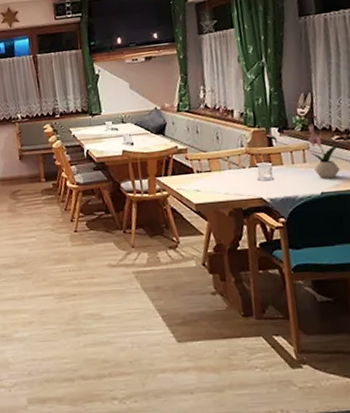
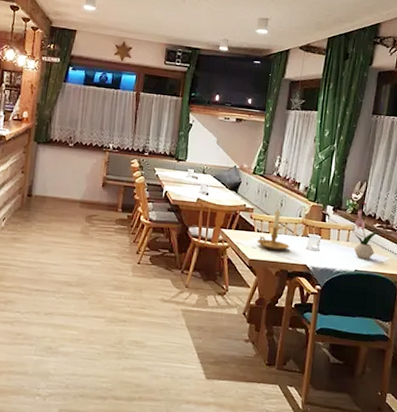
candle holder: none [199,143,238,189] -> present [257,209,290,250]

